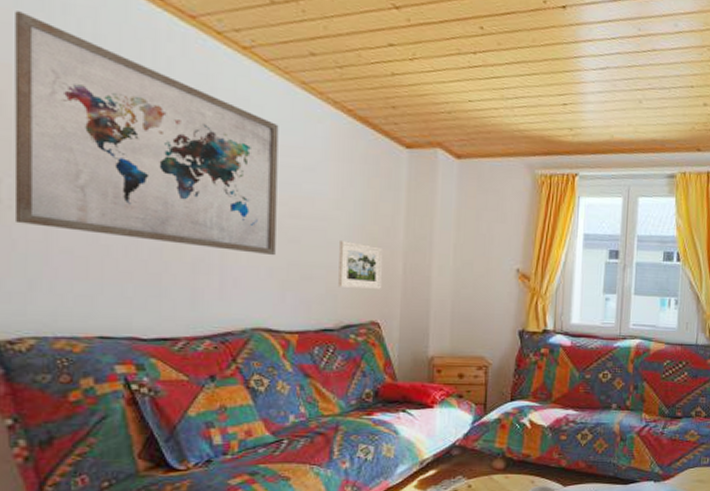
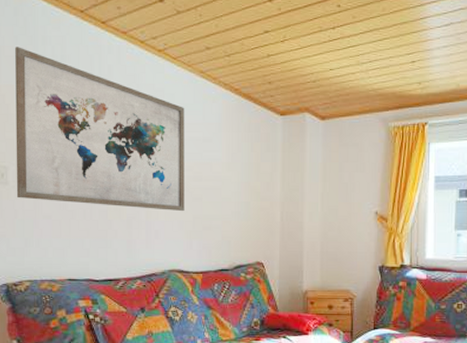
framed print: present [338,239,384,289] -> none [231,195,265,235]

